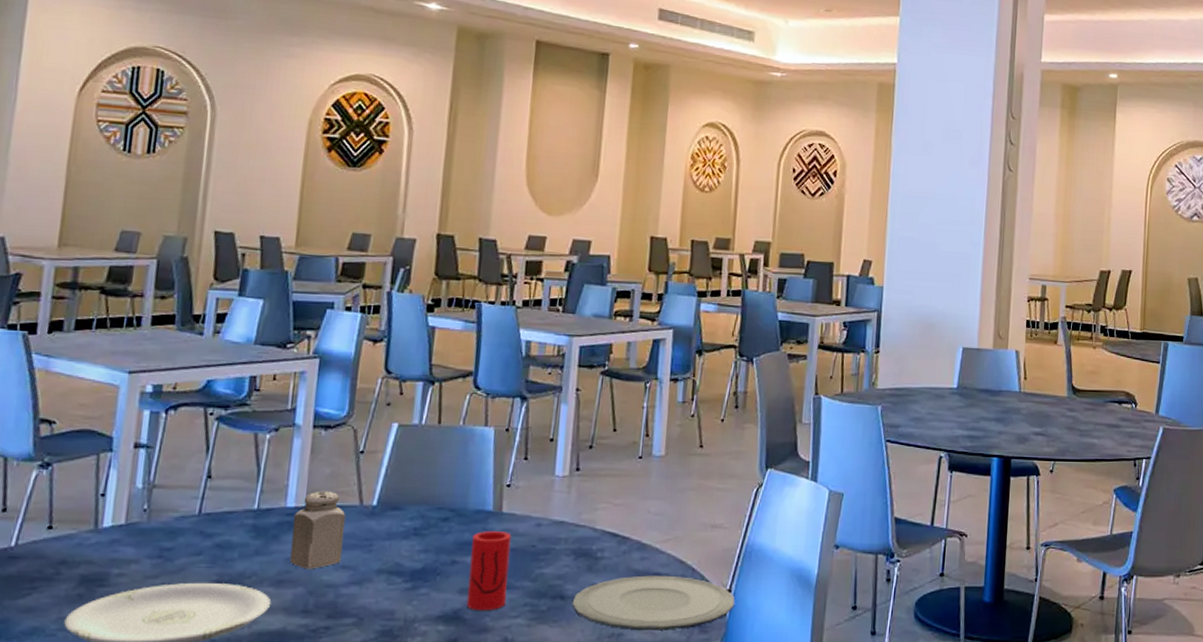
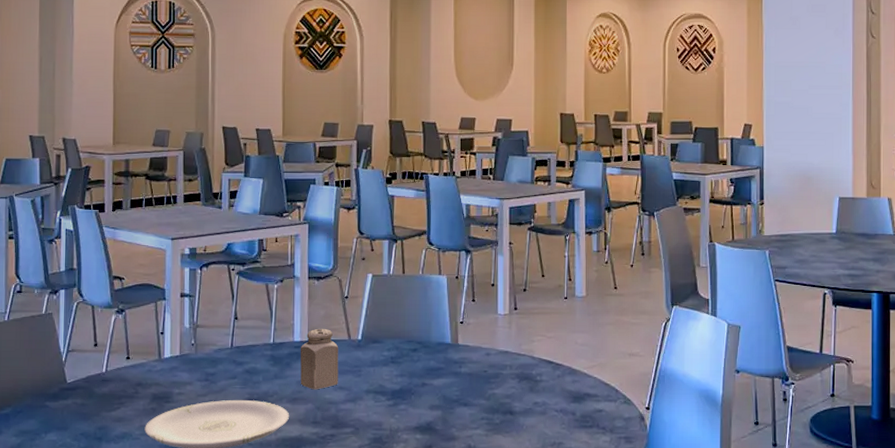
cup: present [466,531,512,611] -> none [436,359,468,423]
plate: present [571,575,735,629] -> none [519,395,654,440]

